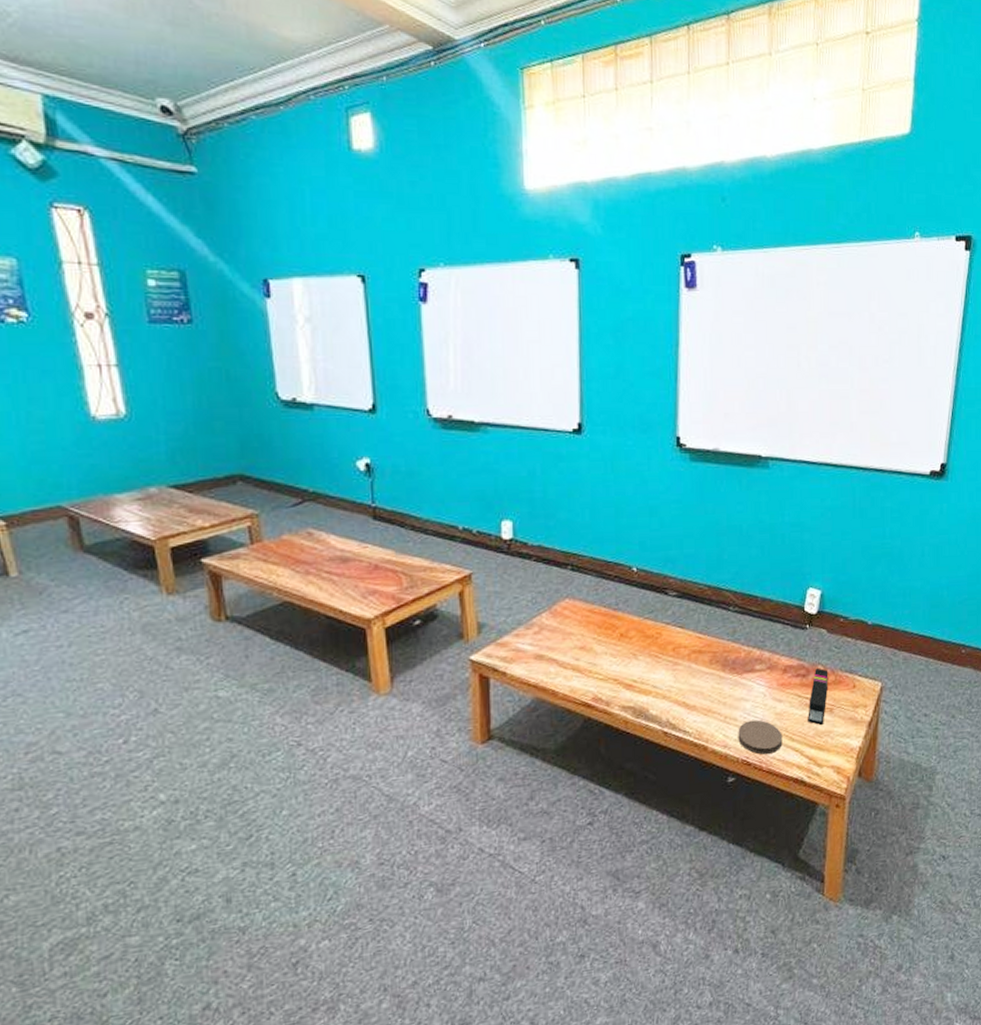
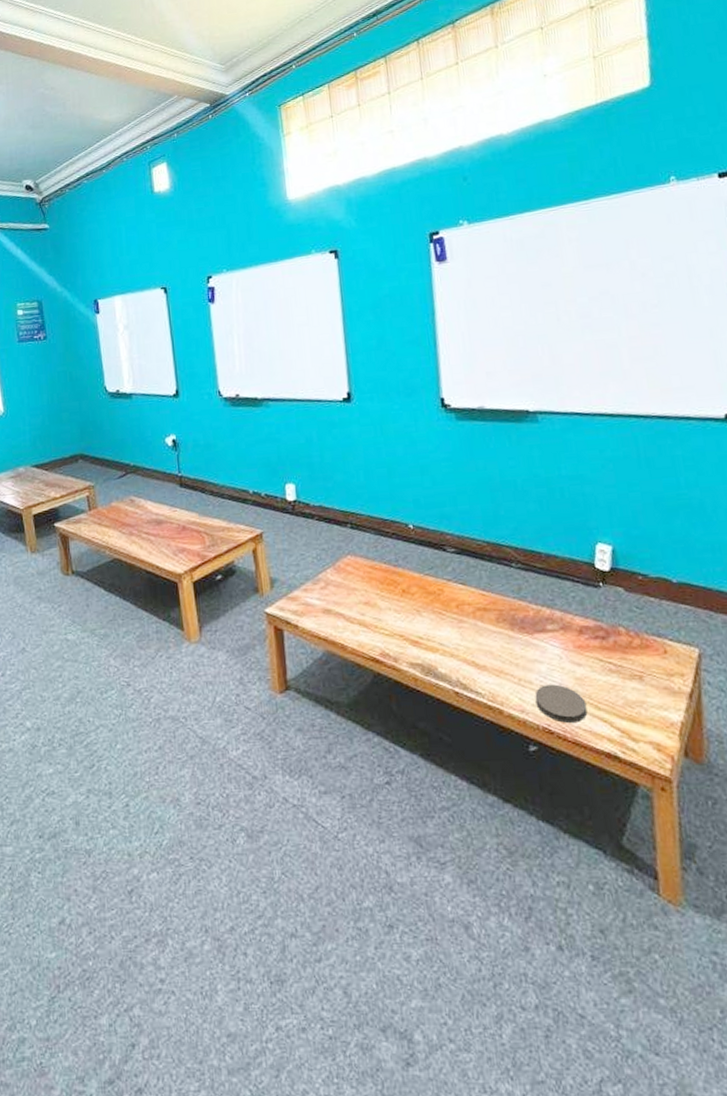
stapler: present [808,668,829,725] -> none [612,630,634,694]

